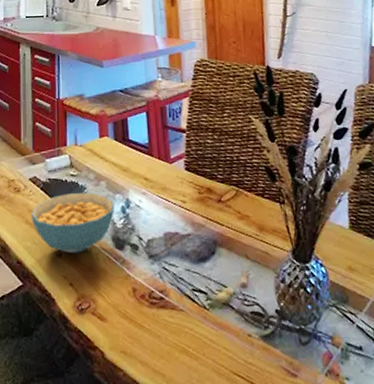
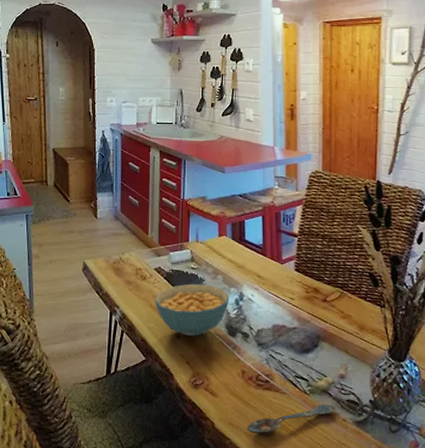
spoon: none [141,318,239,361] -> present [246,403,335,434]

